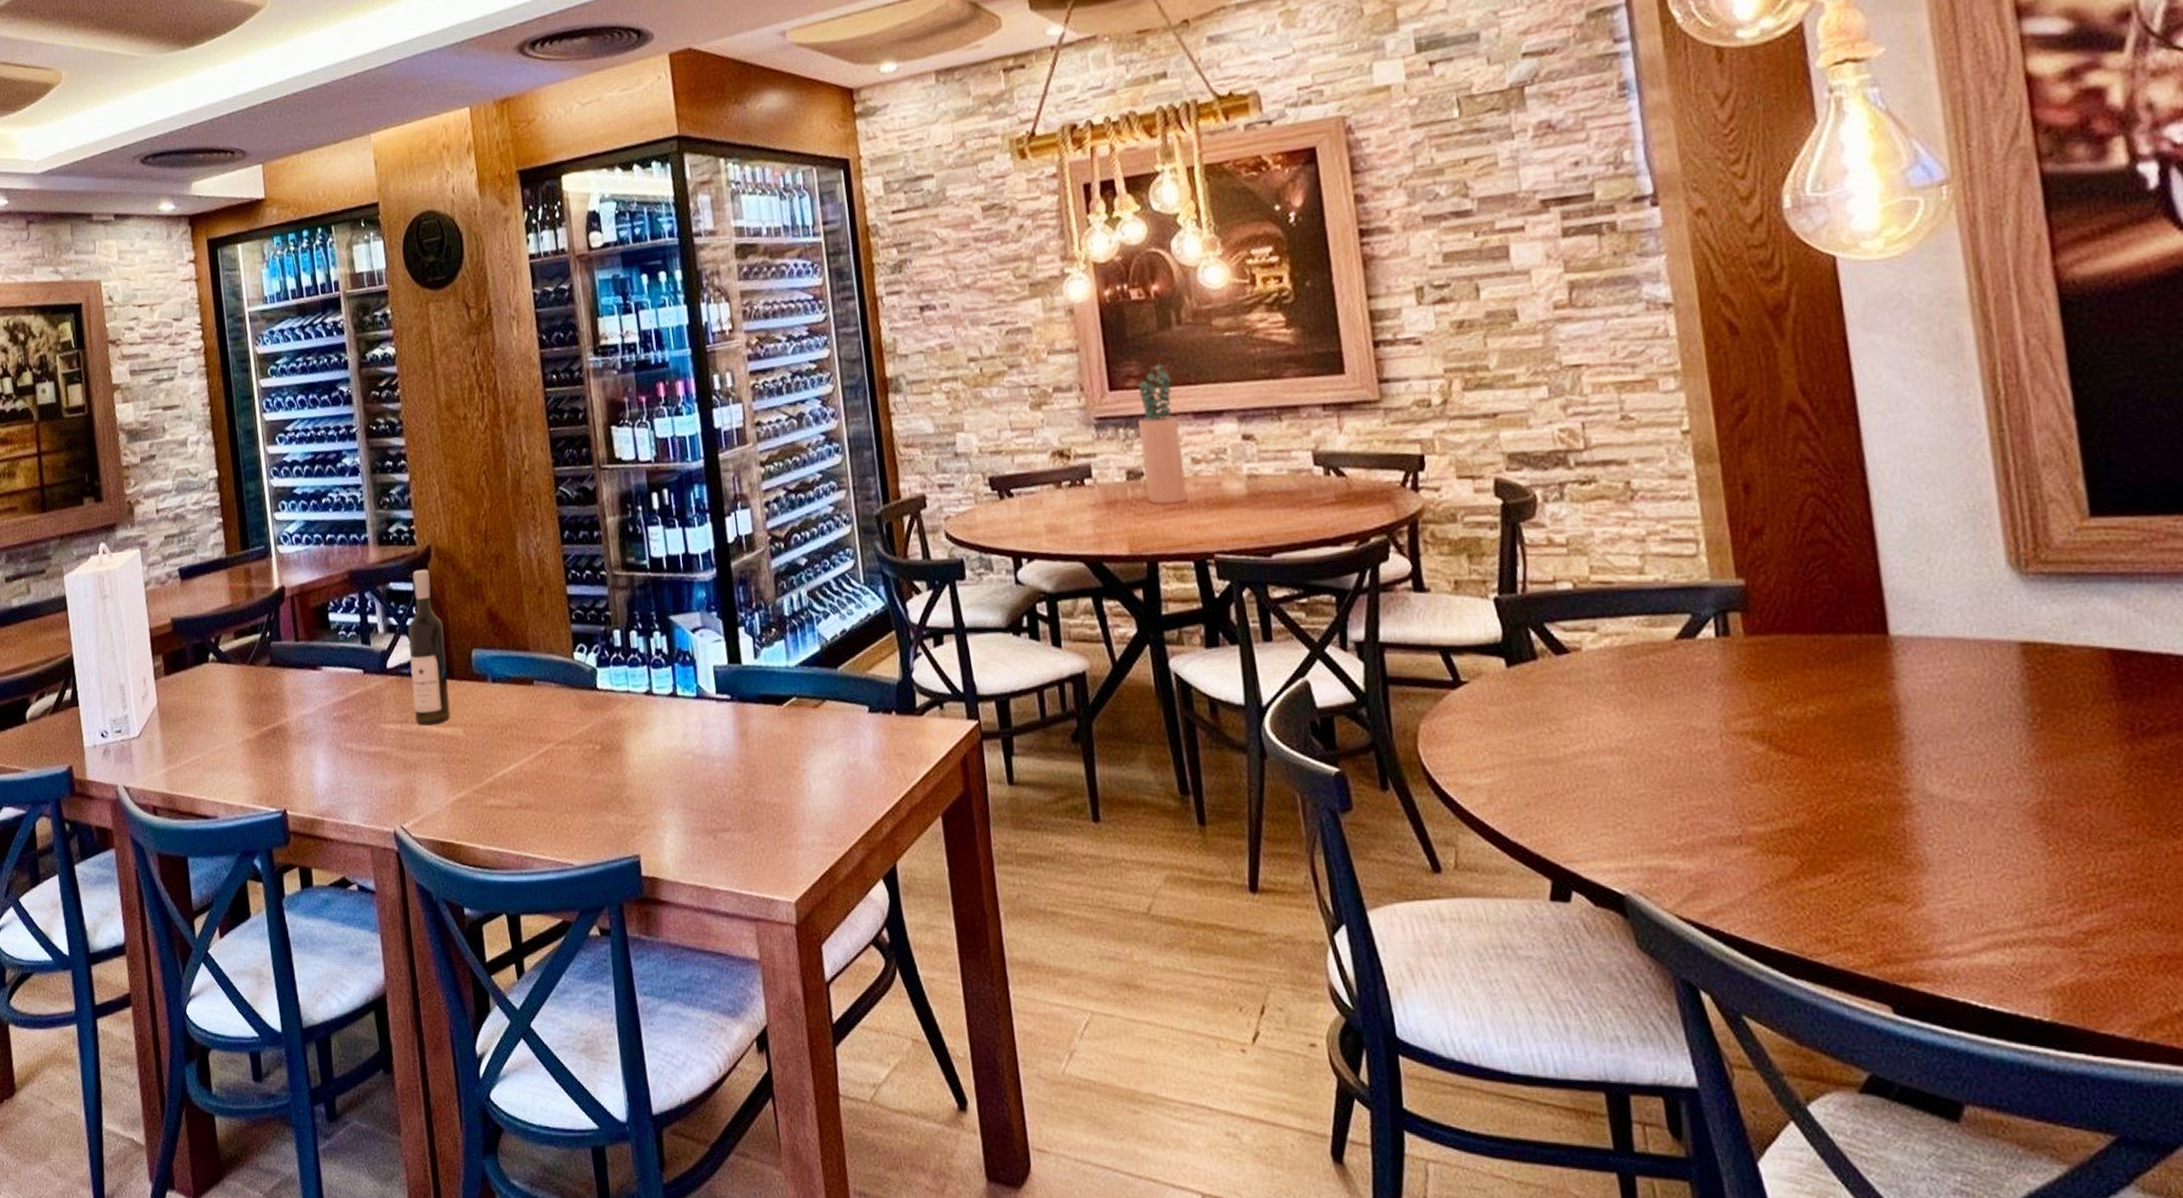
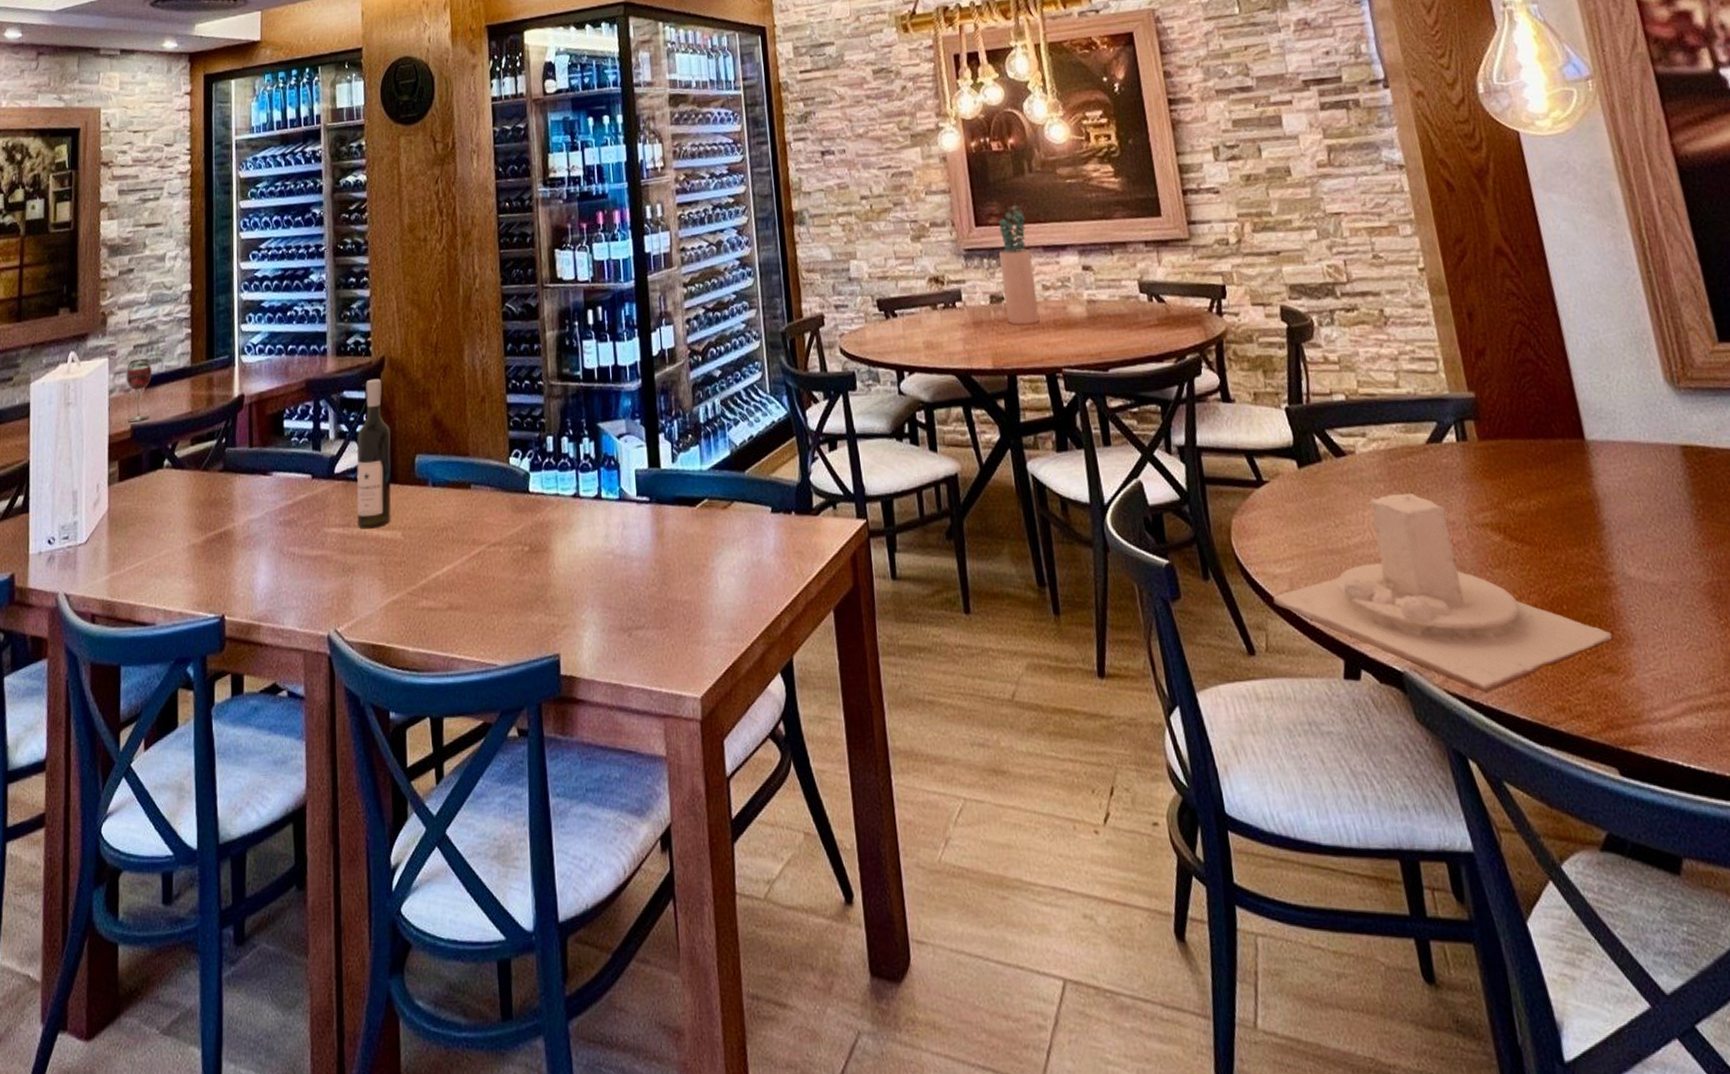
wineglass: none [160,548,188,616] -> present [126,358,152,423]
candle: none [1466,696,1901,919] -> present [1273,493,1613,692]

